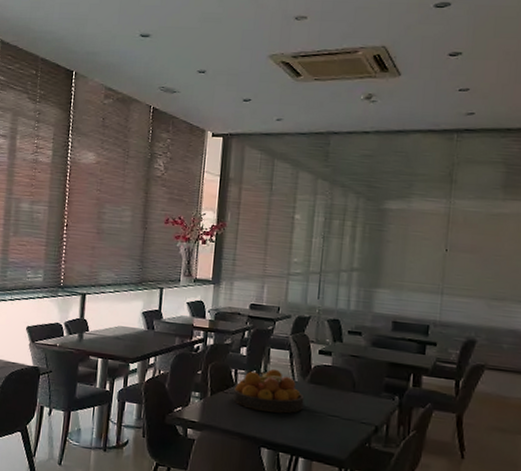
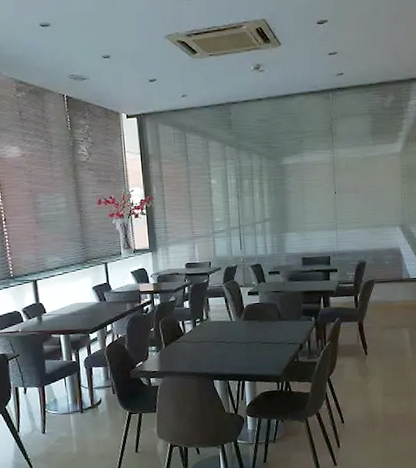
fruit bowl: present [232,368,305,414] -> none [183,314,243,351]

